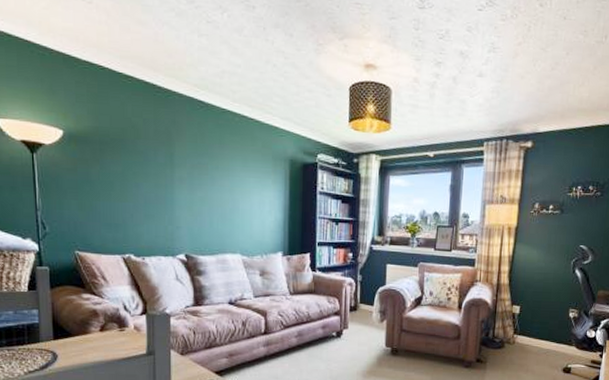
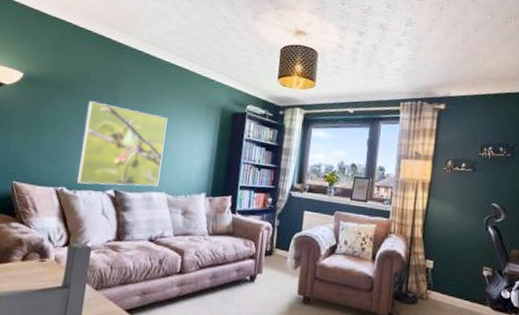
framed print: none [142,159,232,251] -> present [77,101,168,187]

